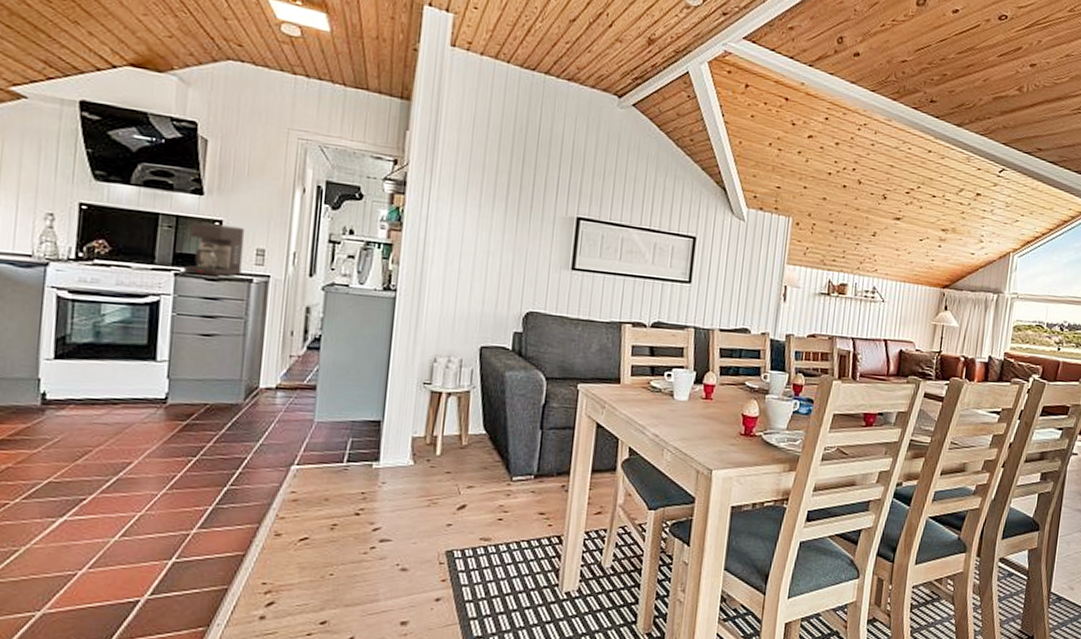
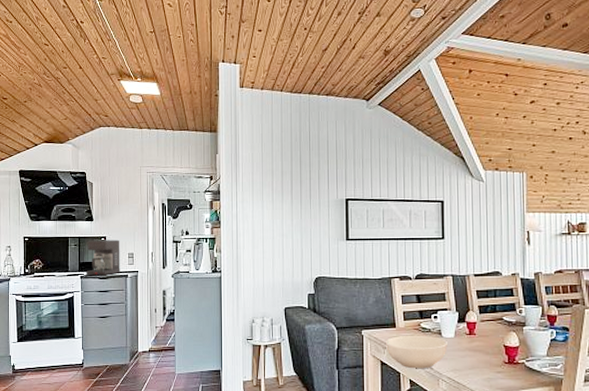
bowl: none [605,393,679,436] -> present [386,335,447,369]

